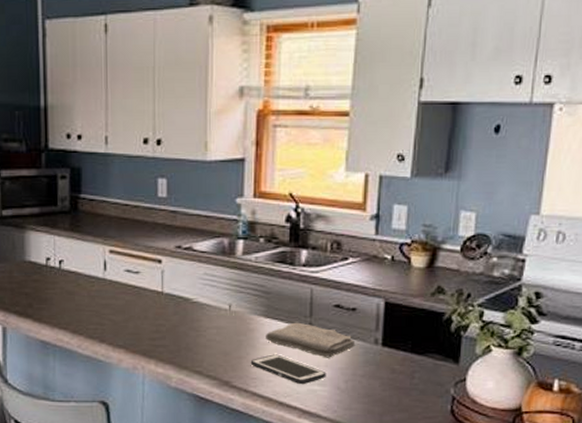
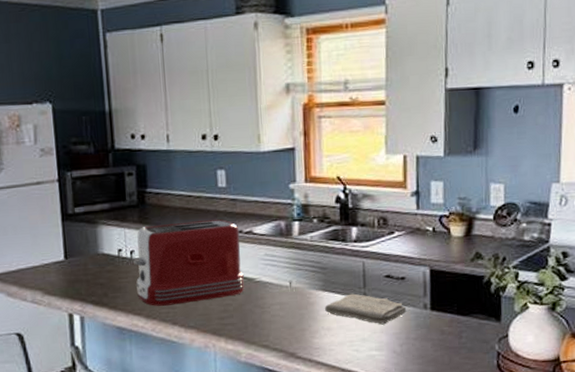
toaster: none [62,232,180,321] -> present [133,219,245,306]
cell phone: present [250,354,326,385] -> none [312,324,383,351]

